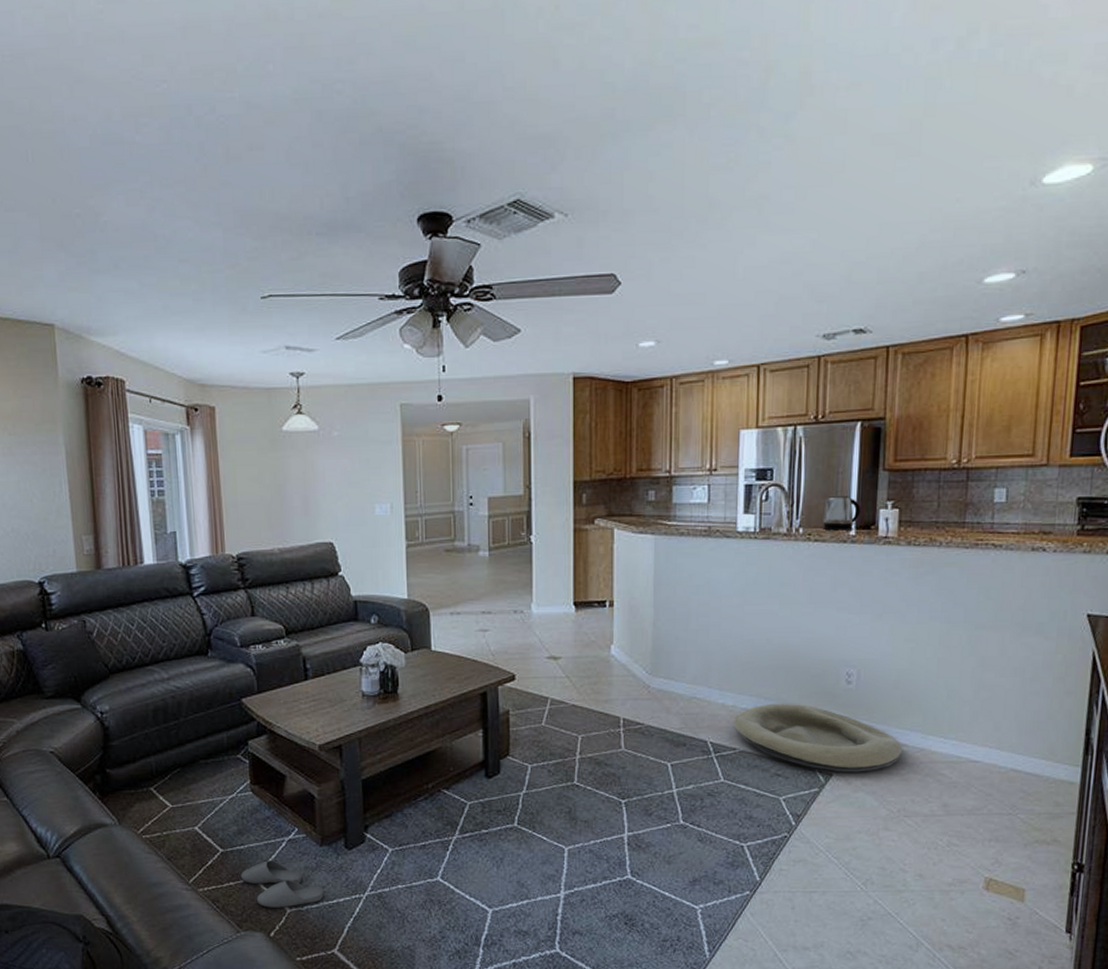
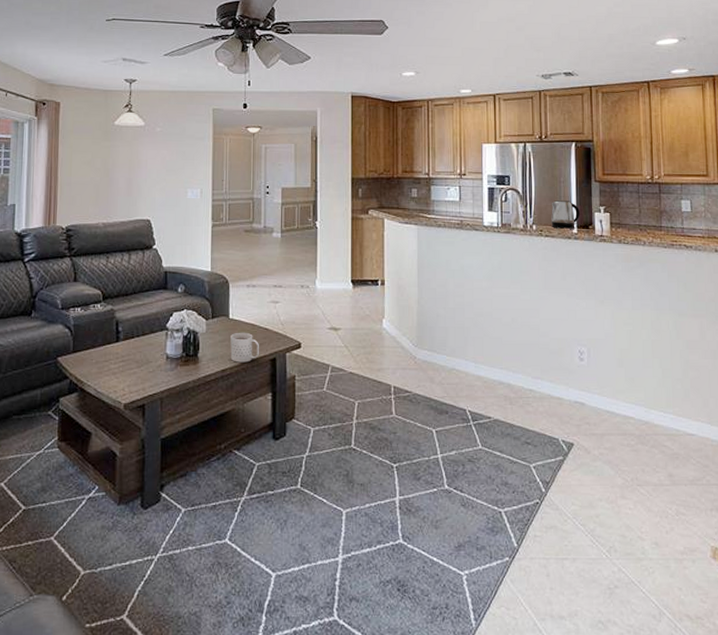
slippers: present [240,860,324,908] -> none [39,519,118,569]
mug: none [434,665,468,698] -> present [230,332,260,363]
dog bed: present [732,703,903,772] -> none [487,376,631,442]

